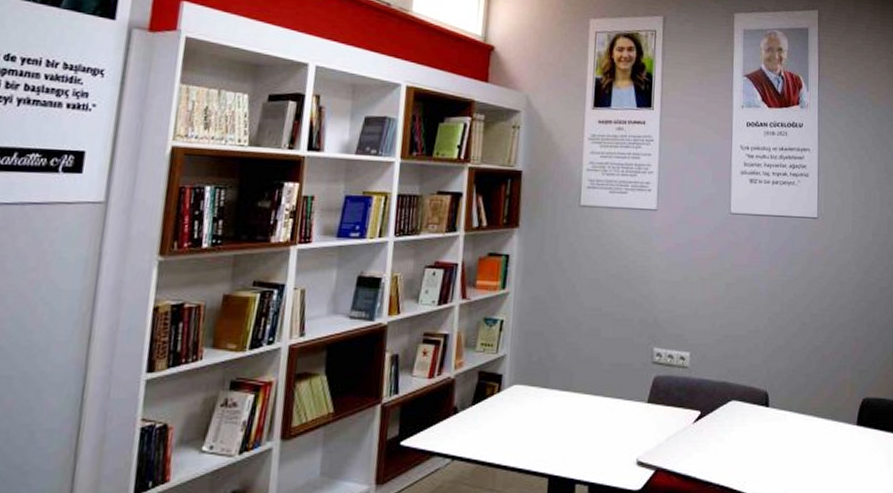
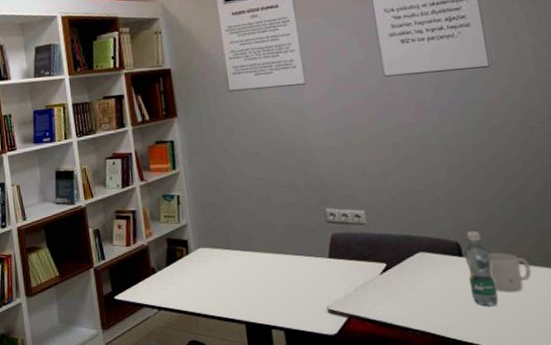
bottle: none [770,380,792,460] -> present [464,230,499,307]
mug: none [789,404,823,445] -> present [488,252,532,292]

